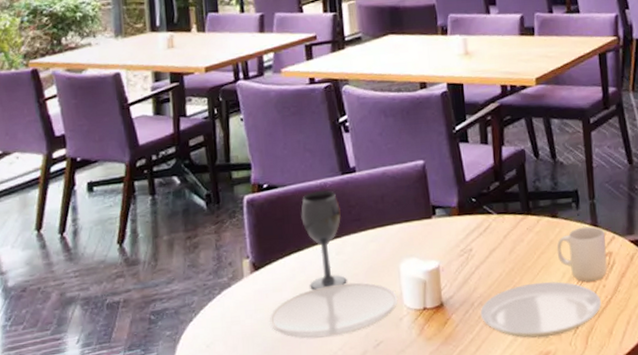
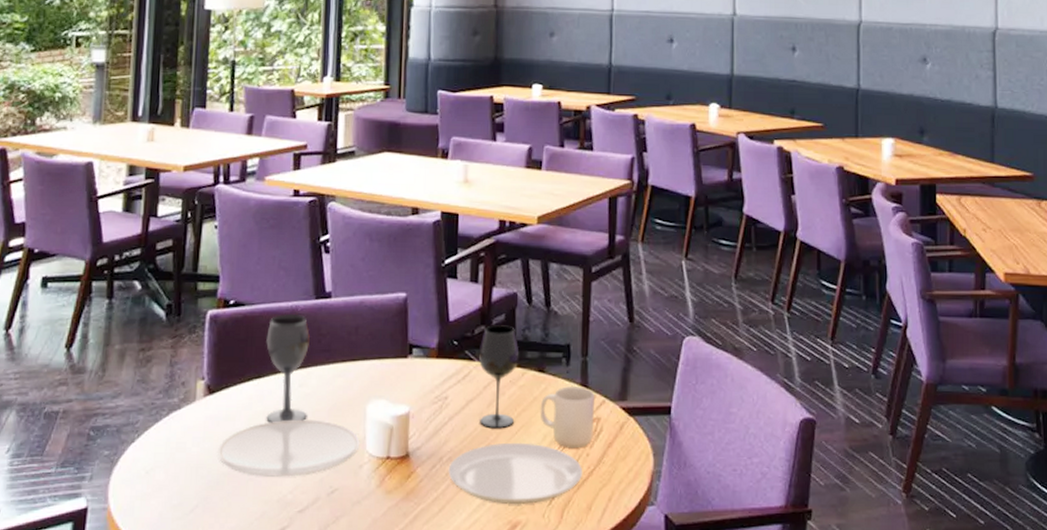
wine glass: none [496,179,534,272] -> present [479,325,520,428]

